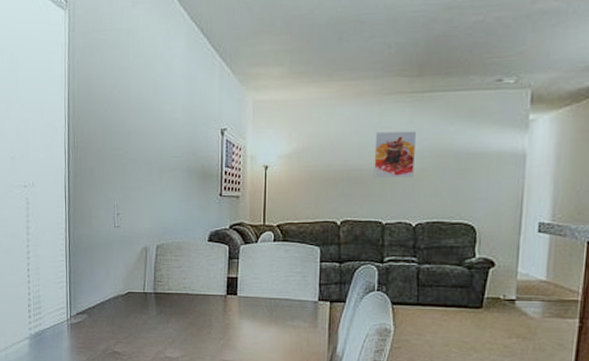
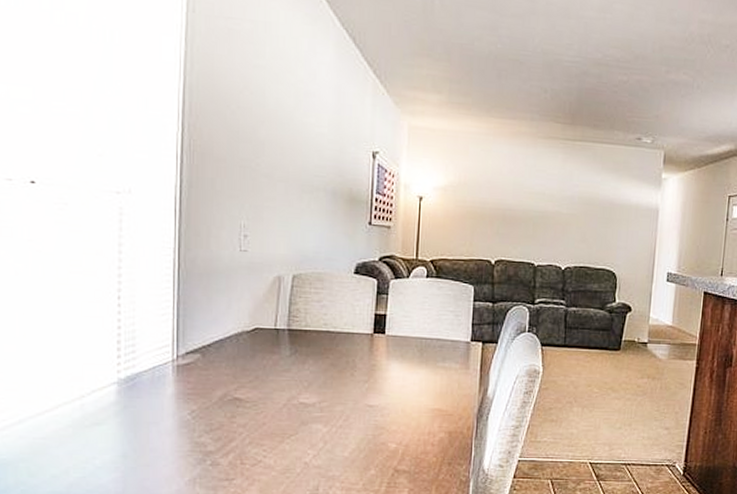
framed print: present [373,131,417,179] -> none [527,174,568,223]

